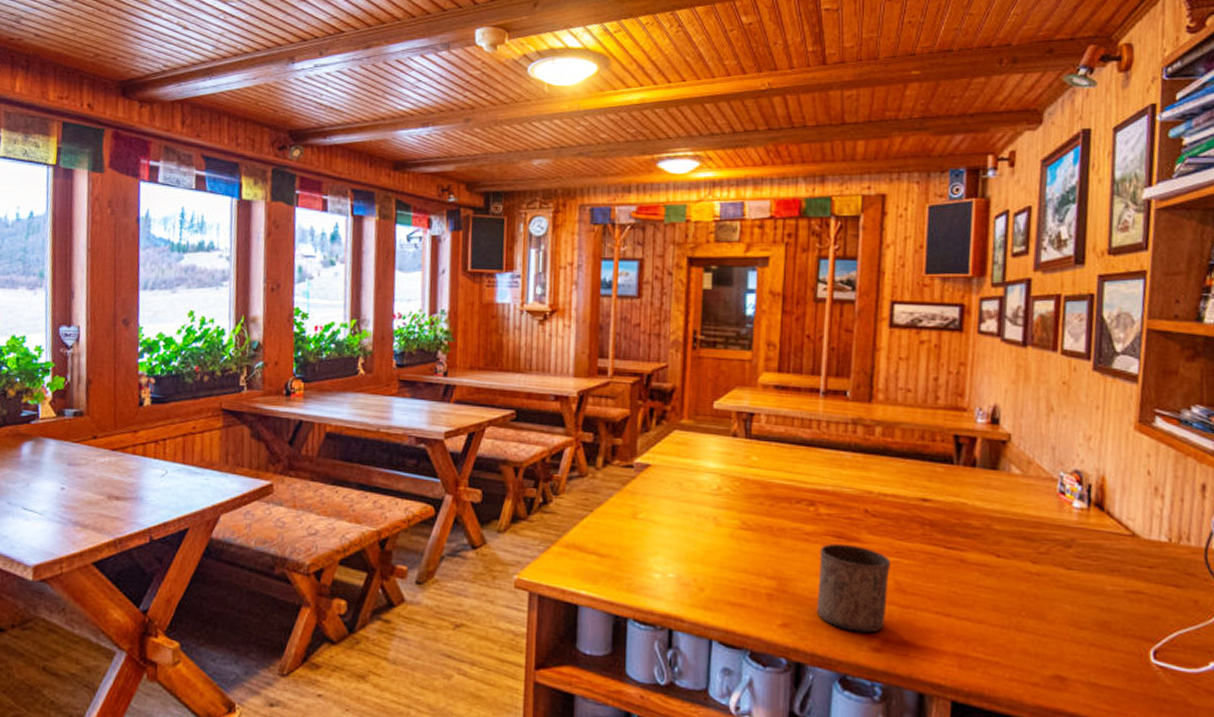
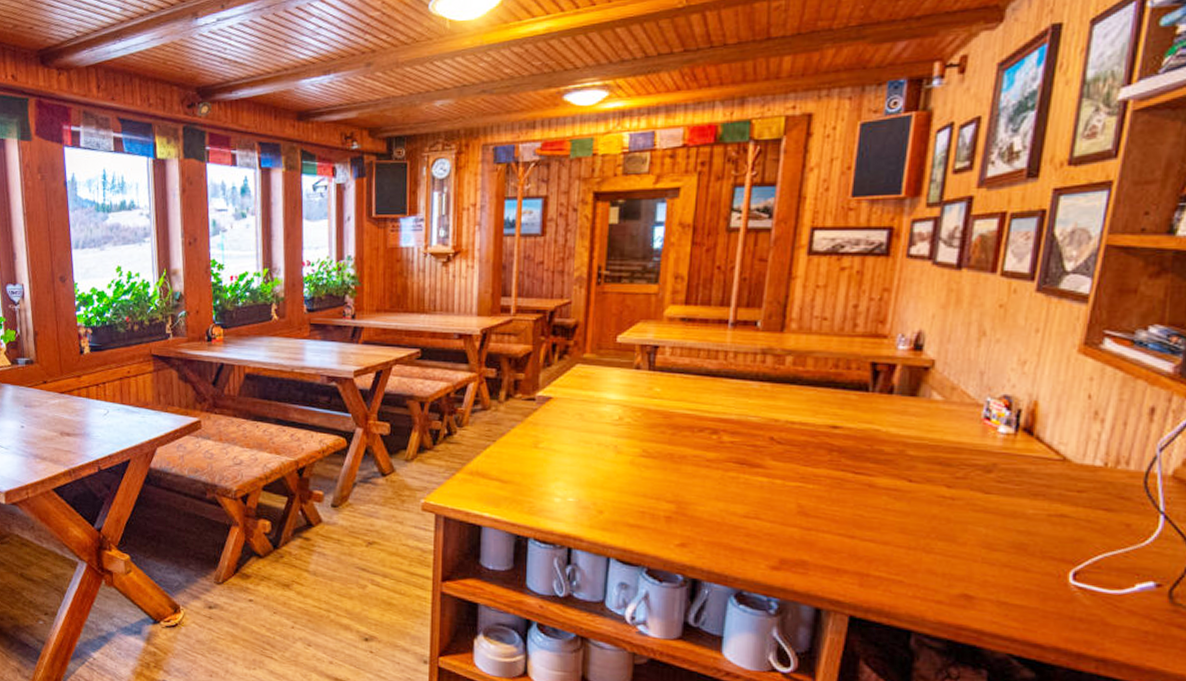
cup: present [816,543,892,633] -> none [715,469,795,553]

